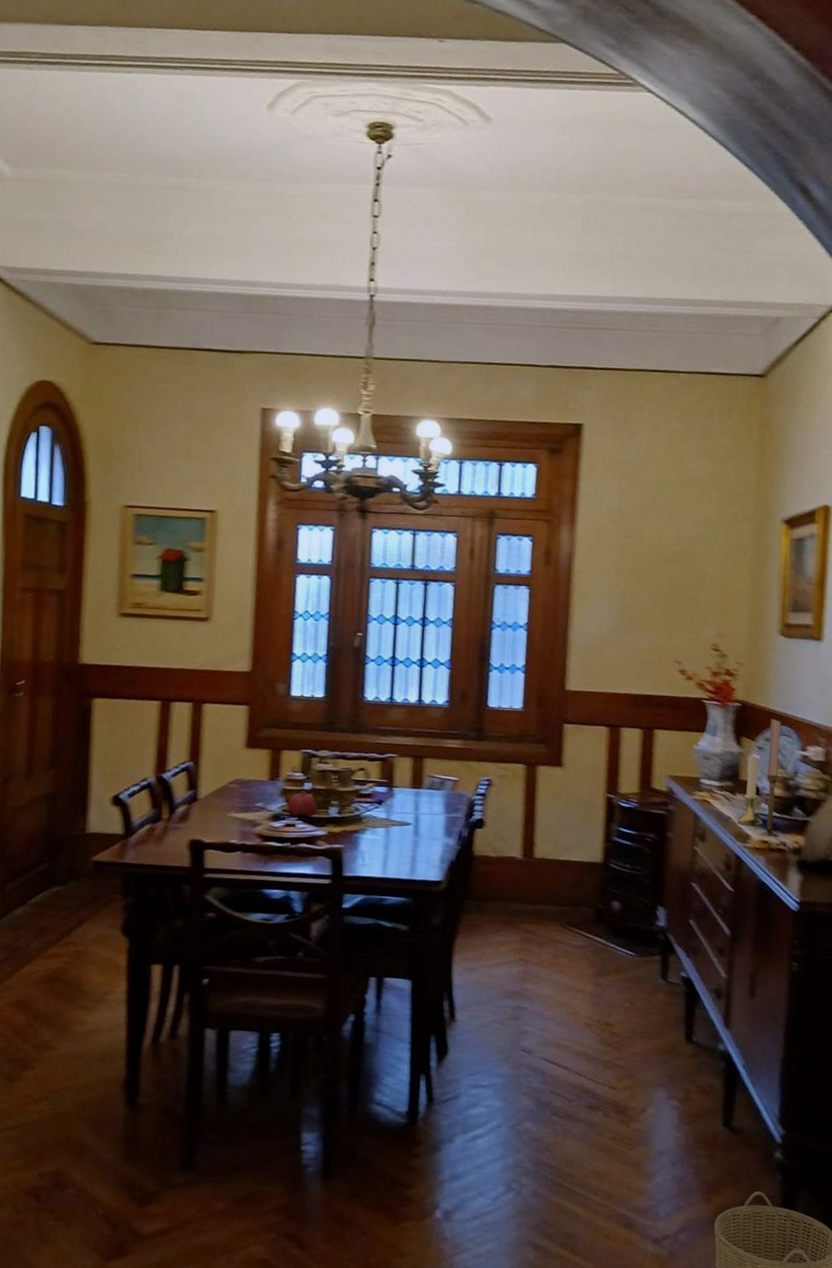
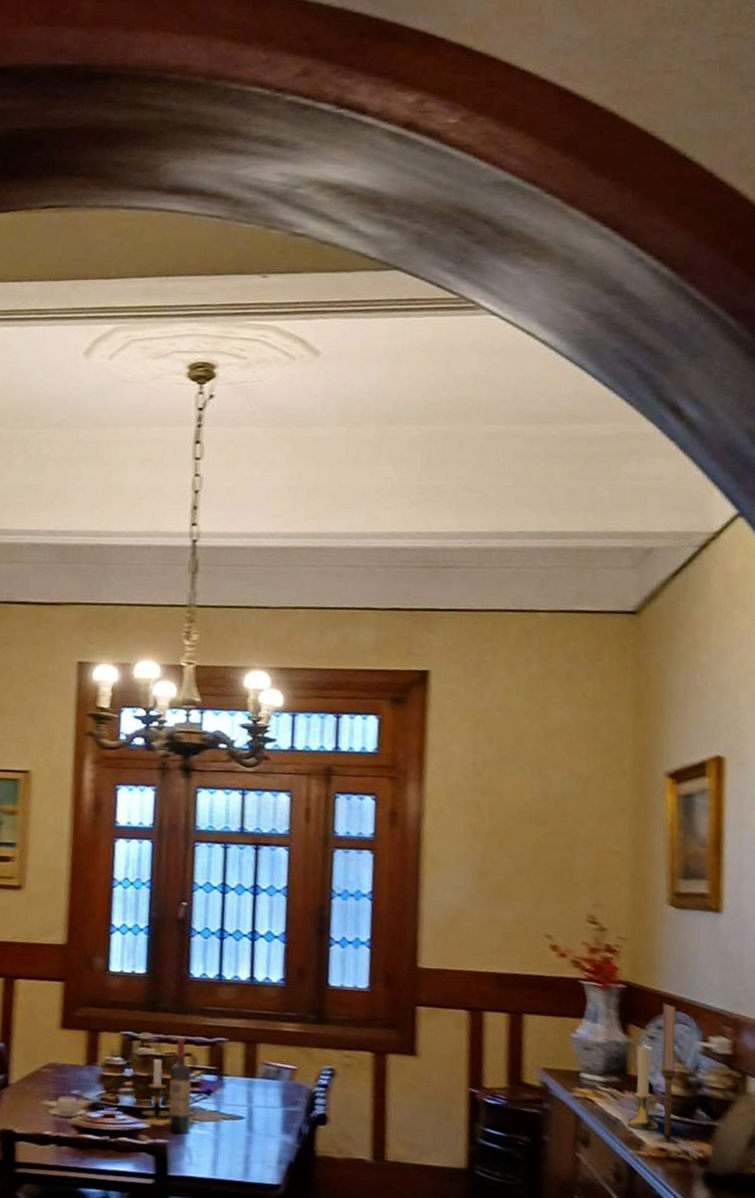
teacup: none [233,808,270,828] -> present [47,1096,87,1118]
fruit: present [287,789,318,820] -> none [105,1076,139,1110]
candlestick: none [318,774,346,825] -> present [140,1059,170,1117]
wine bottle: none [343,753,366,839] -> present [168,1036,192,1134]

